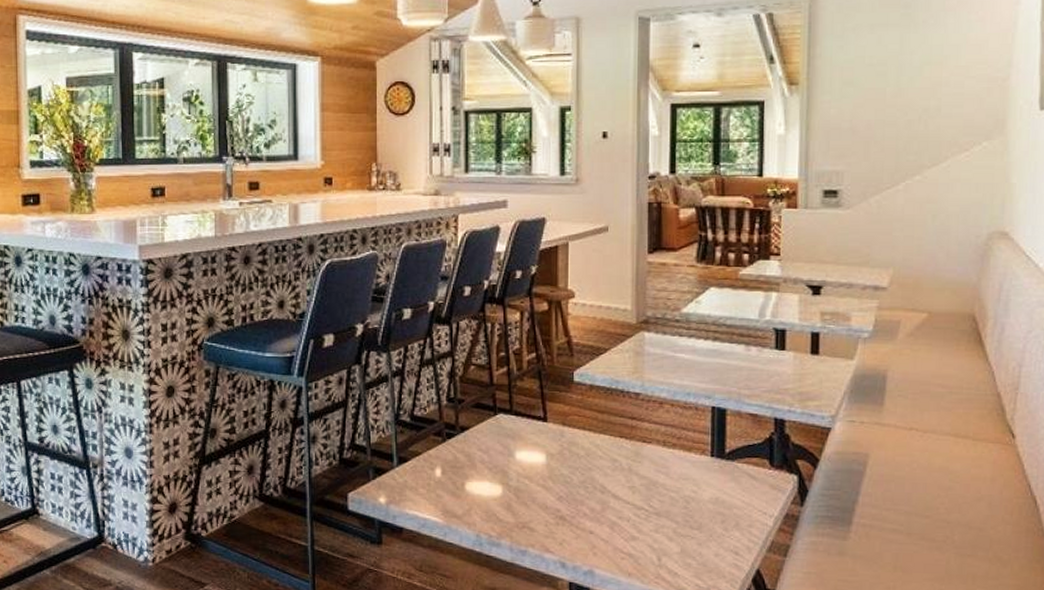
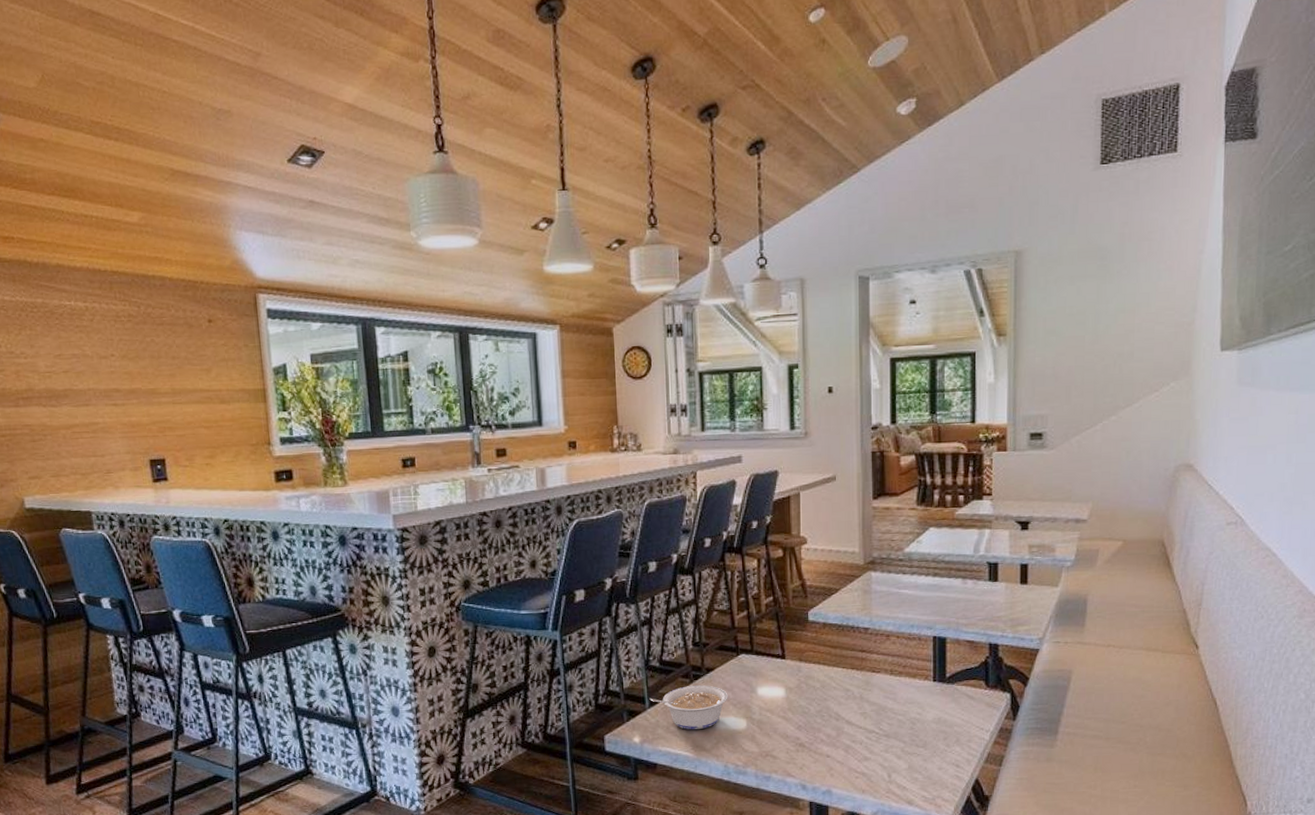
legume: none [398,445,483,494] -> present [649,685,728,730]

